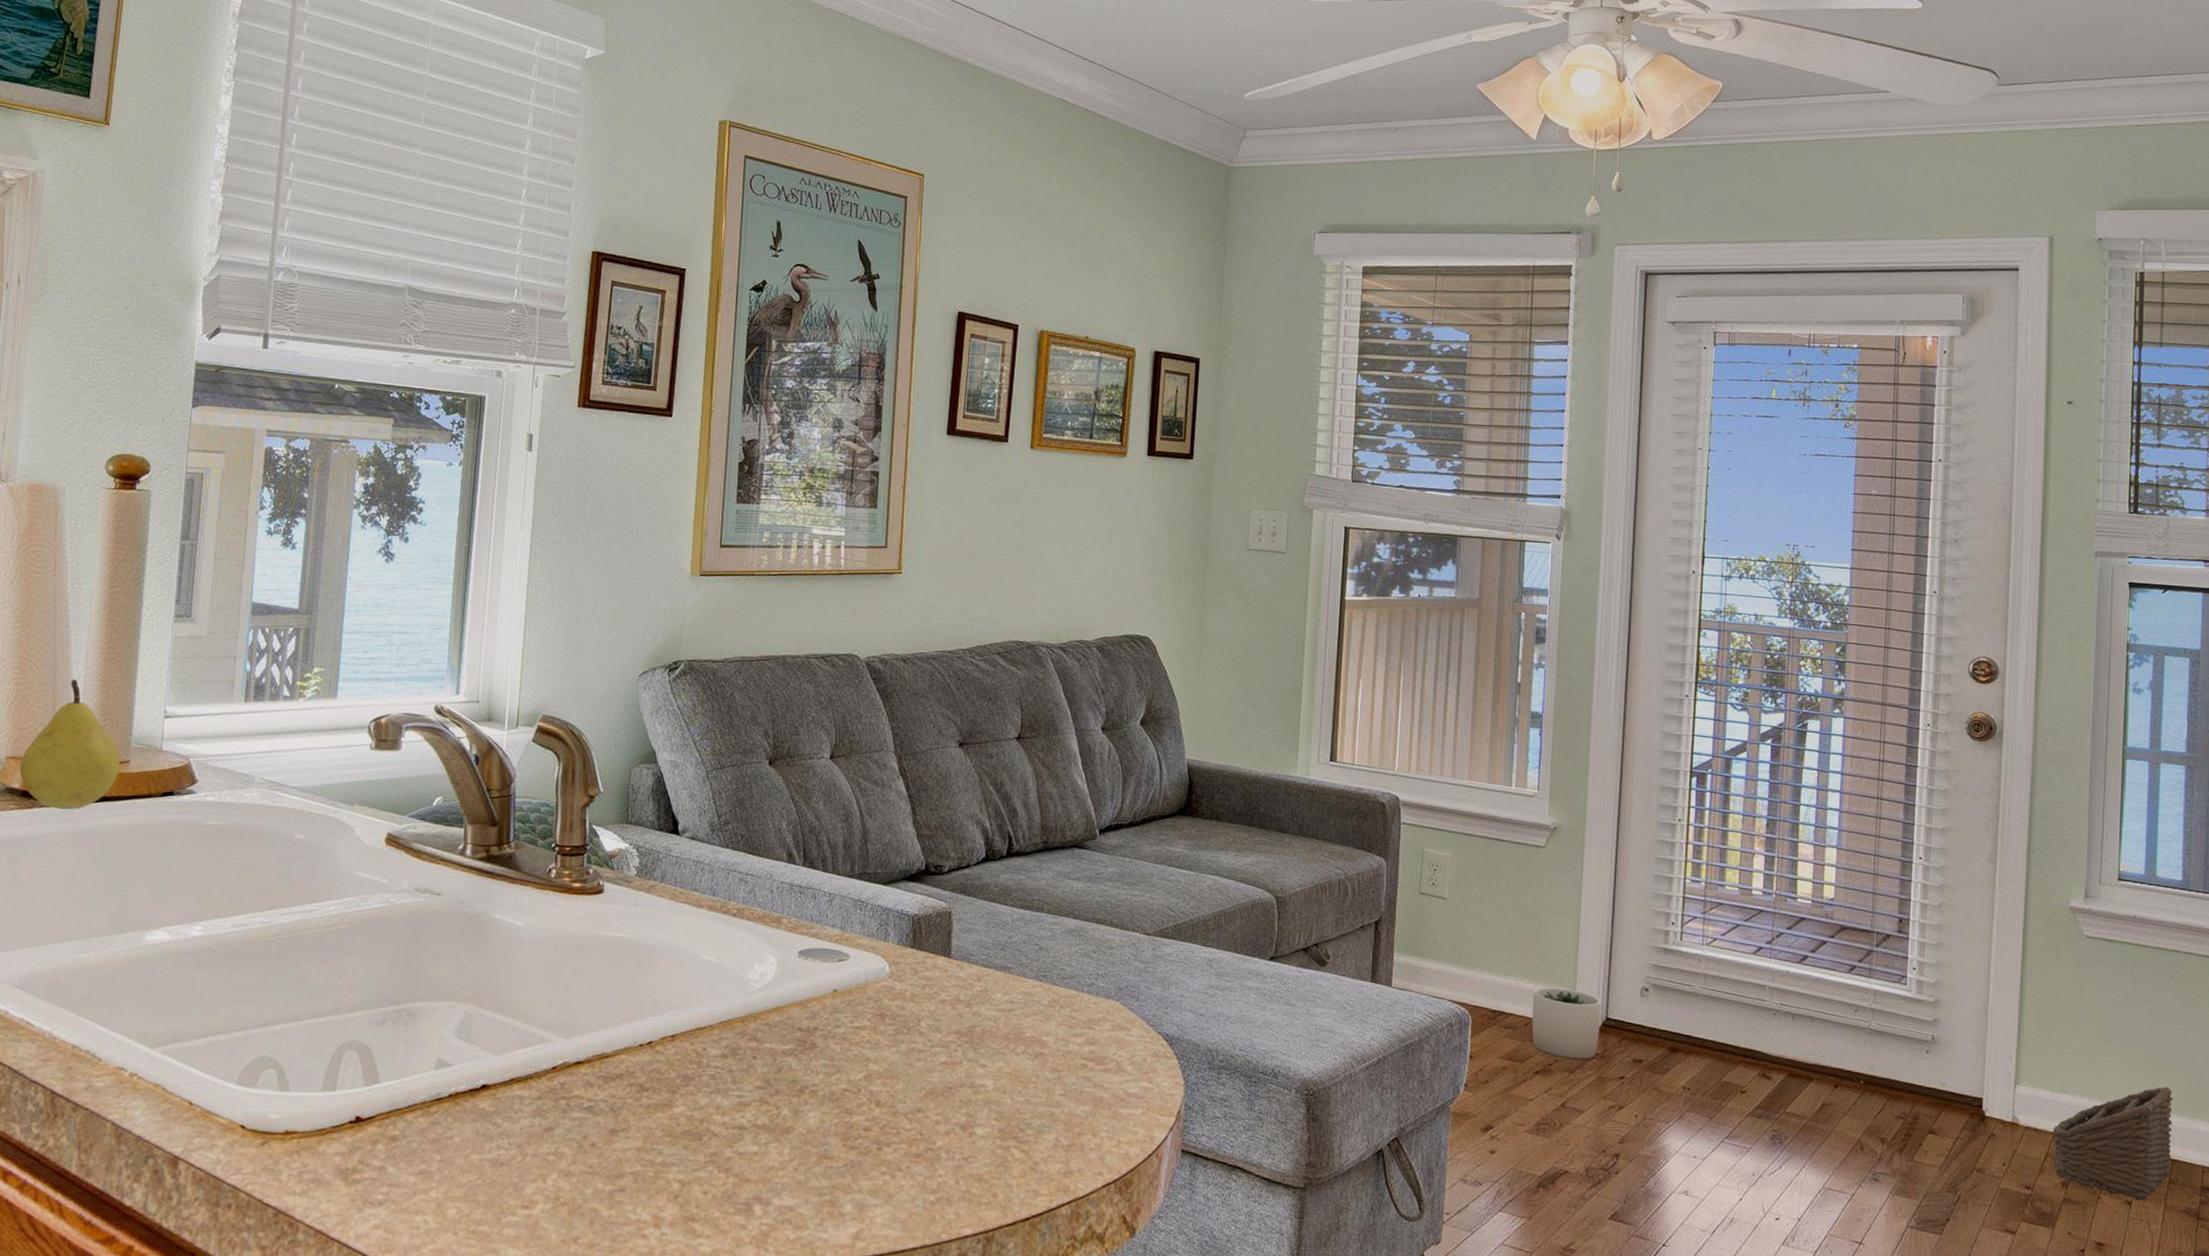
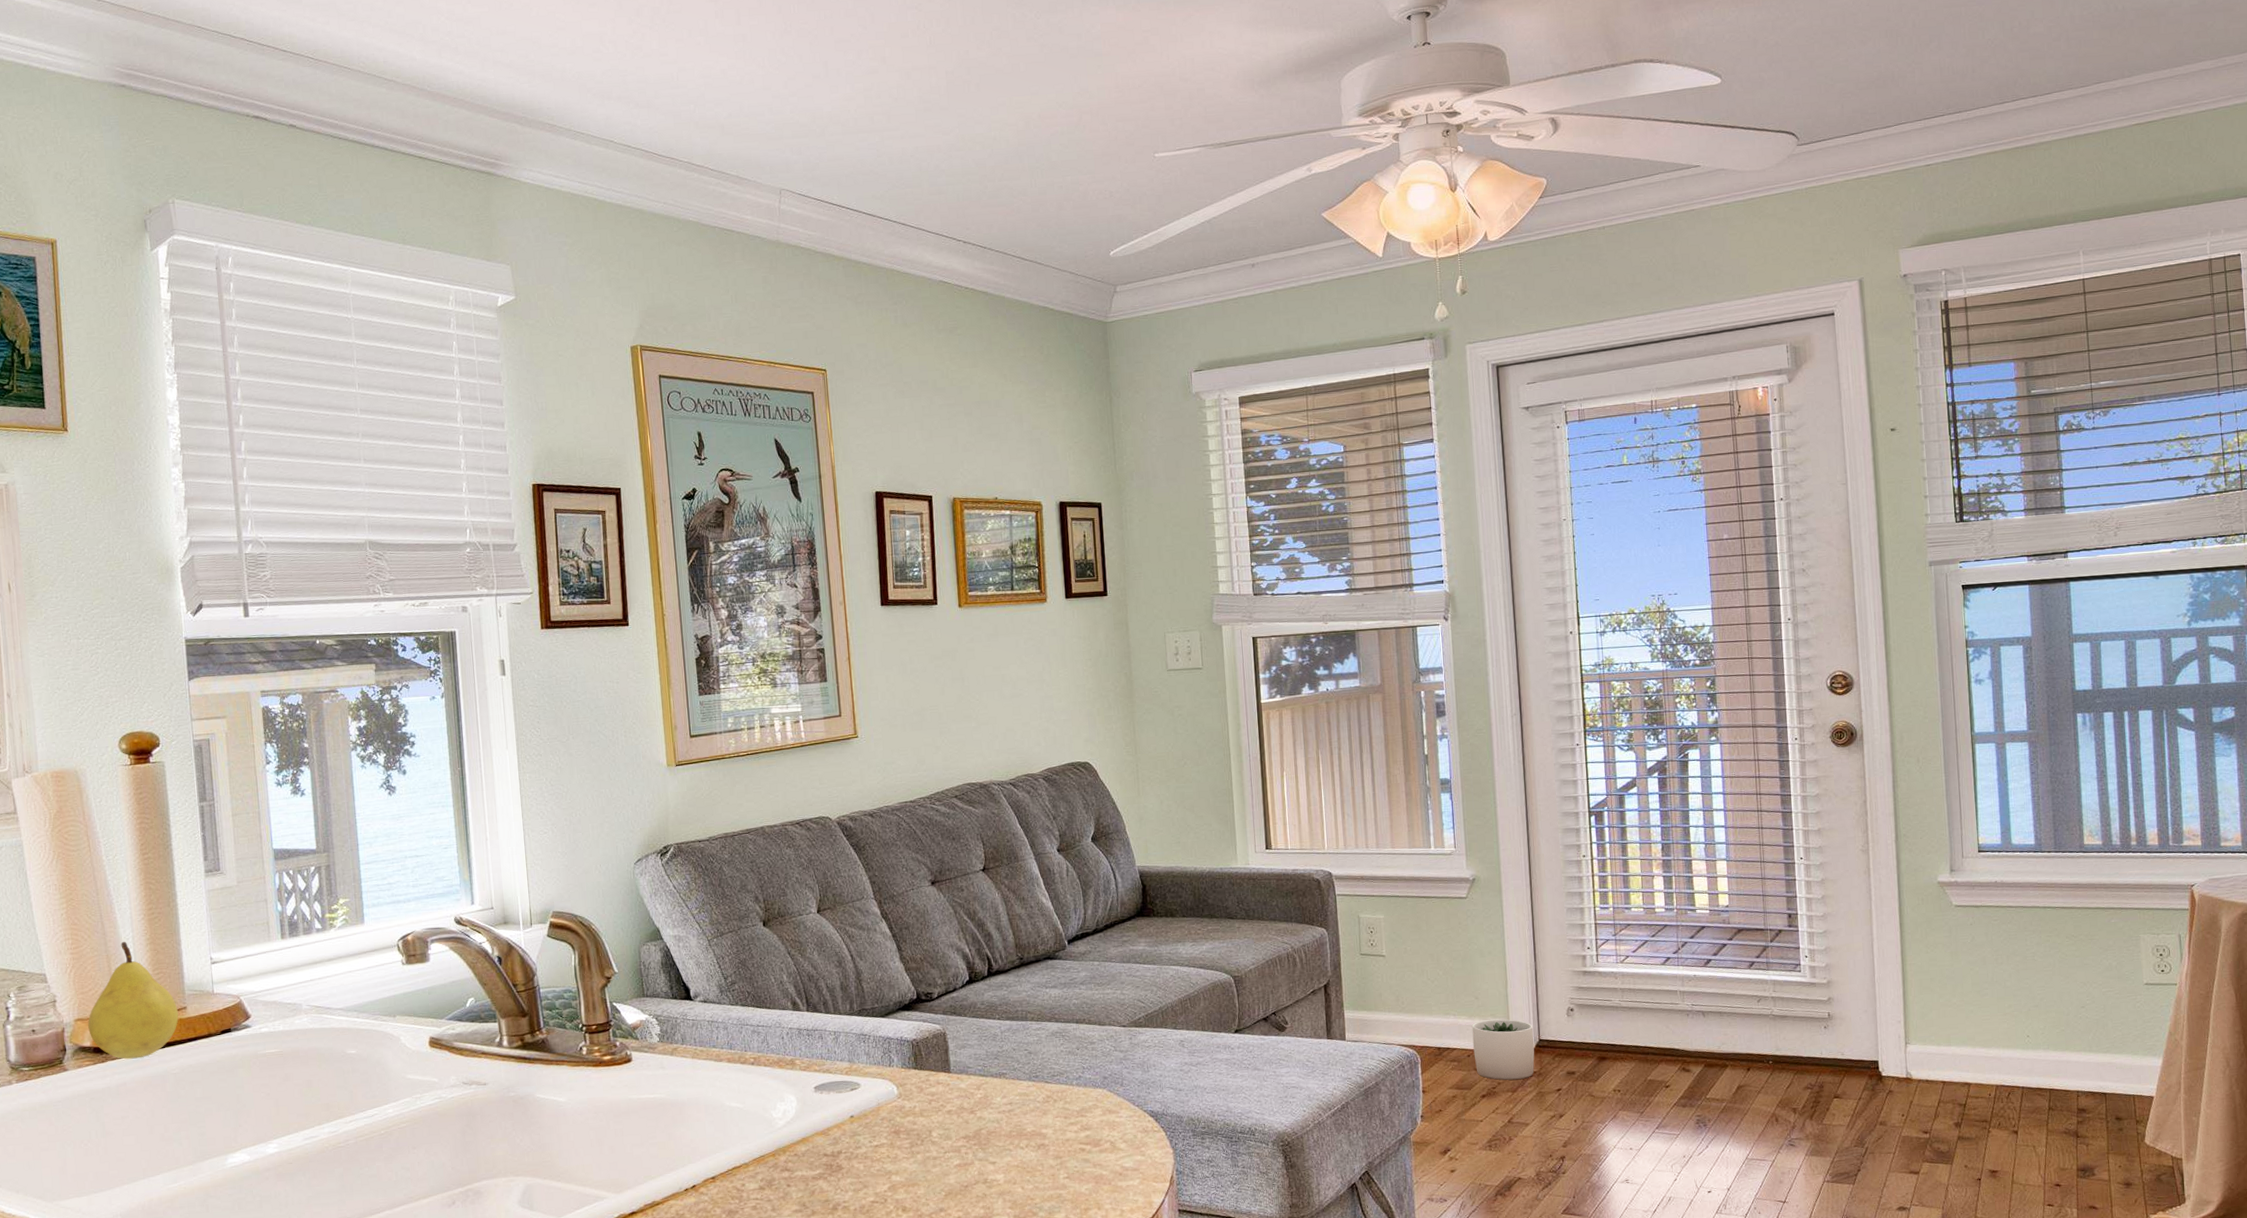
basket: present [2052,1086,2173,1201] -> none [1942,1026,2049,1129]

